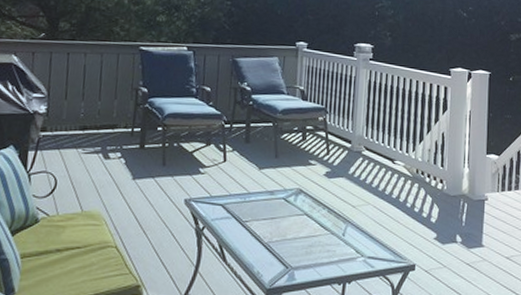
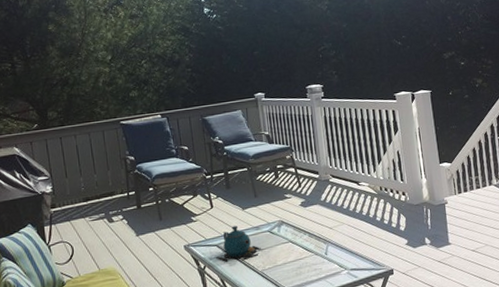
teapot: none [219,186,272,227] -> present [216,225,261,262]

